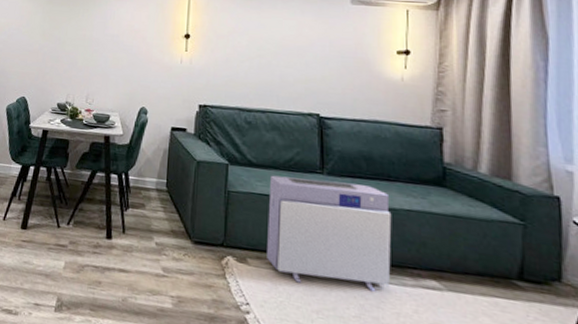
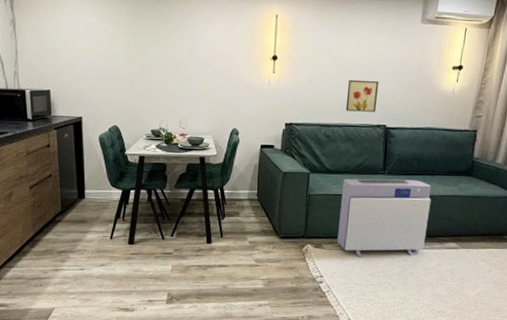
wall art: none [268,61,307,98] -> present [345,79,379,112]

